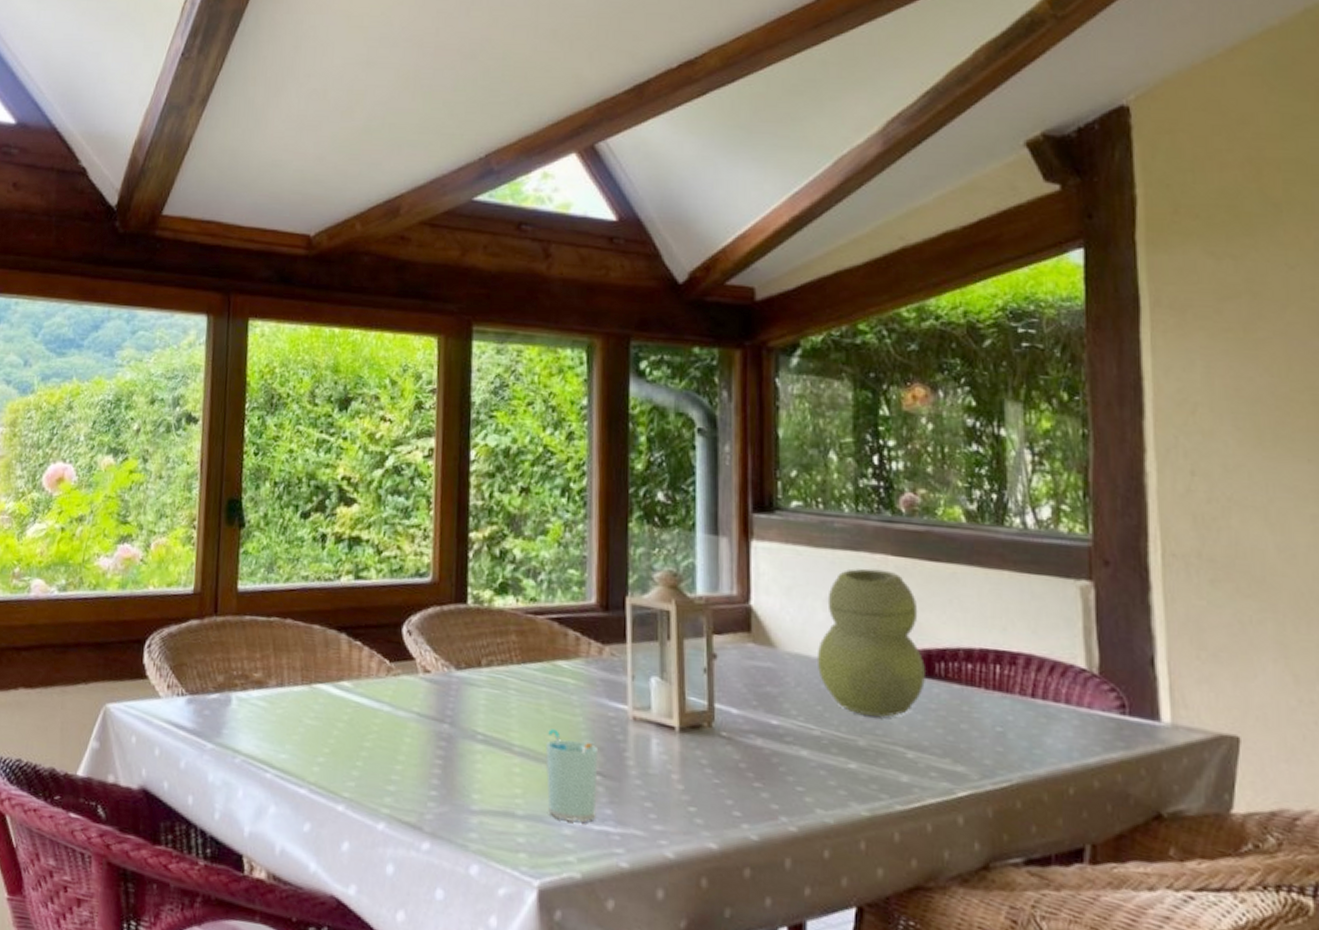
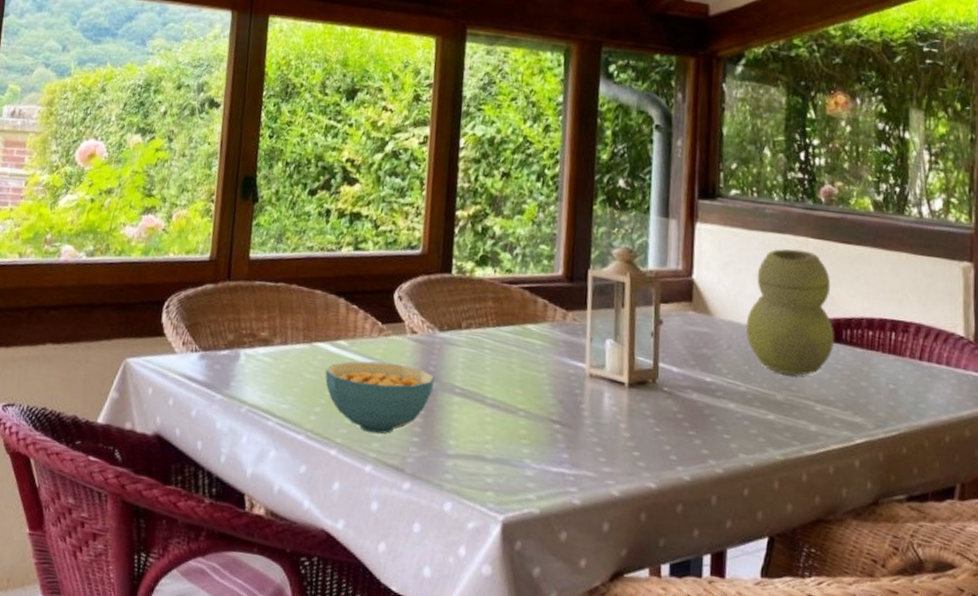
cereal bowl: none [327,704,453,788] -> present [325,361,435,434]
cup: present [545,729,597,822] -> none [513,384,558,465]

